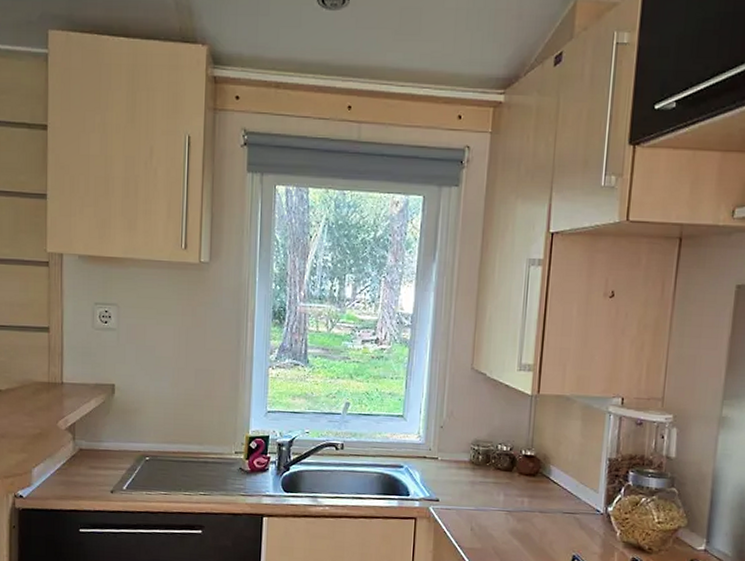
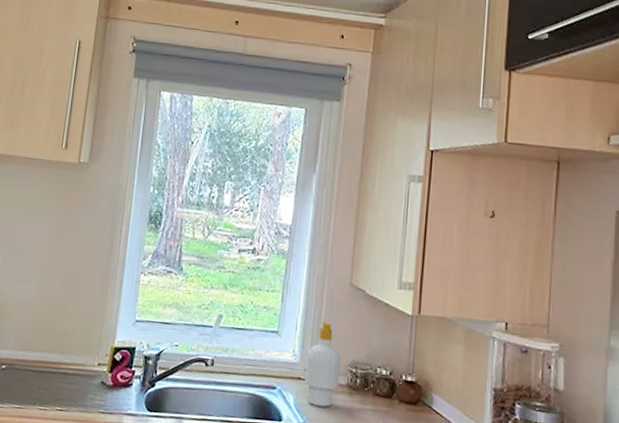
soap bottle: none [429,404,464,482] -> present [304,321,341,407]

